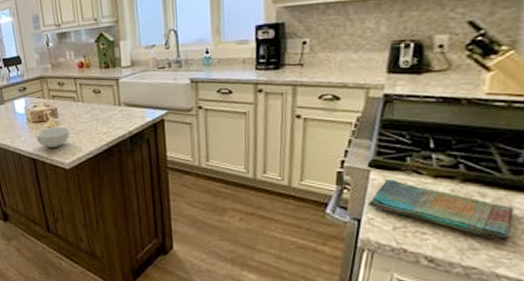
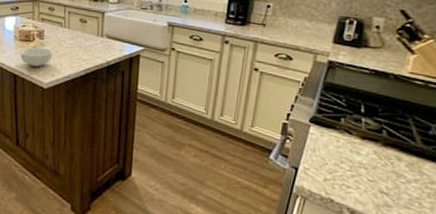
dish towel: present [367,179,514,241] -> none [305,135,422,202]

